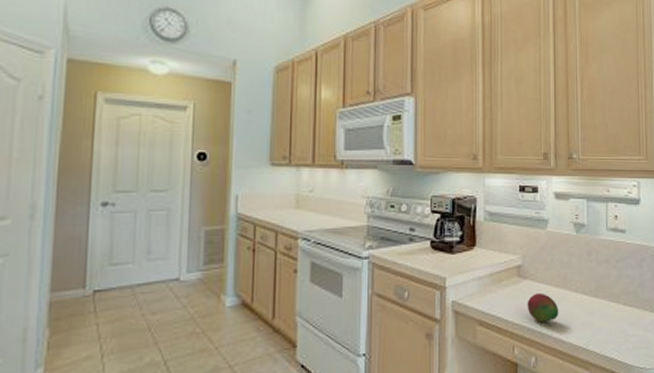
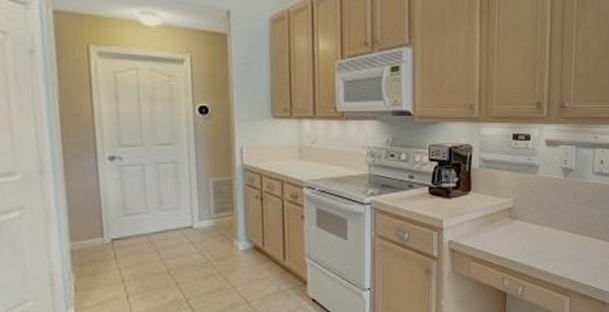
fruit: present [527,292,559,322] -> none [516,231,546,257]

